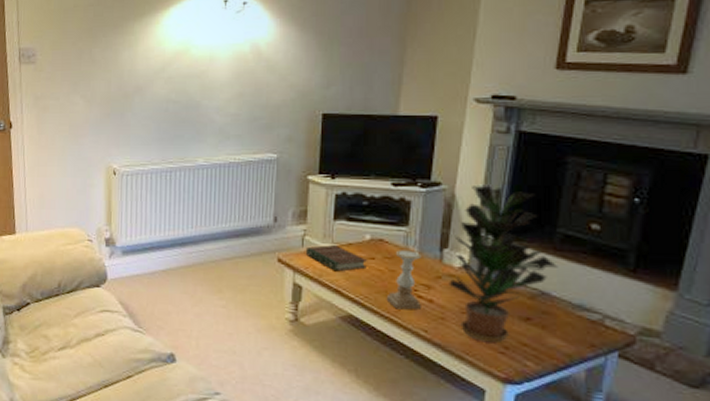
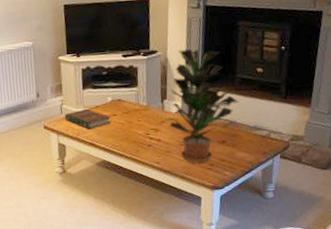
candle holder: present [386,250,421,310] -> none [127,104,153,151]

